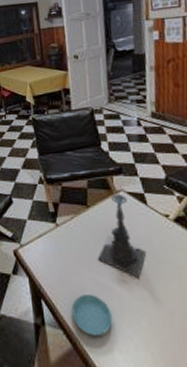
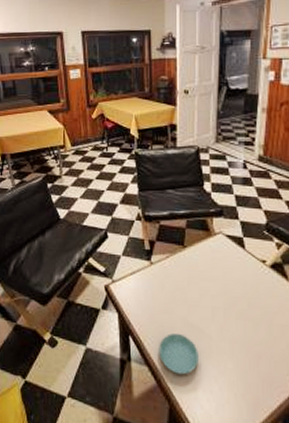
candle holder: present [97,188,147,278] -> none [189,230,240,321]

